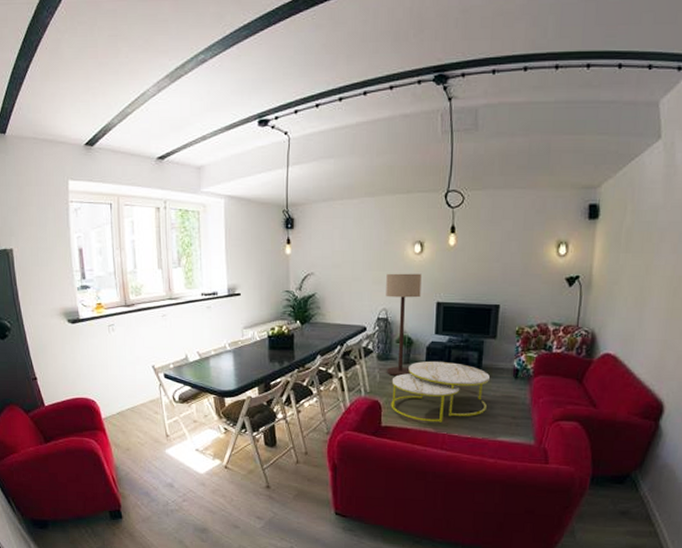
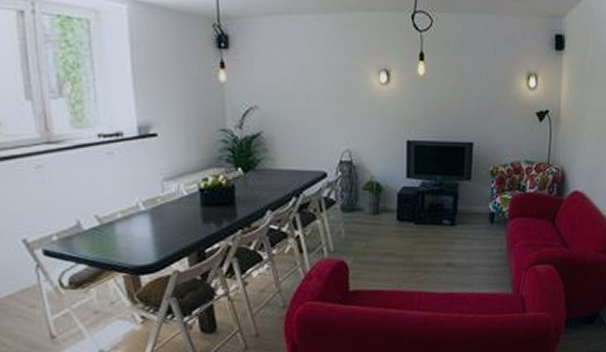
floor lamp: present [386,273,422,376] -> none [349,107,389,230]
coffee table: present [391,361,490,423] -> none [359,209,466,281]

